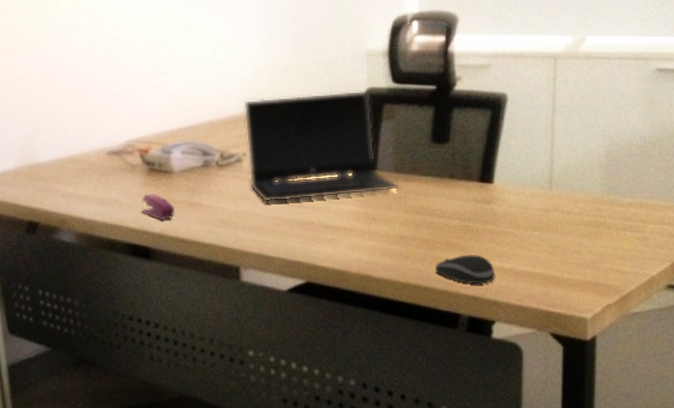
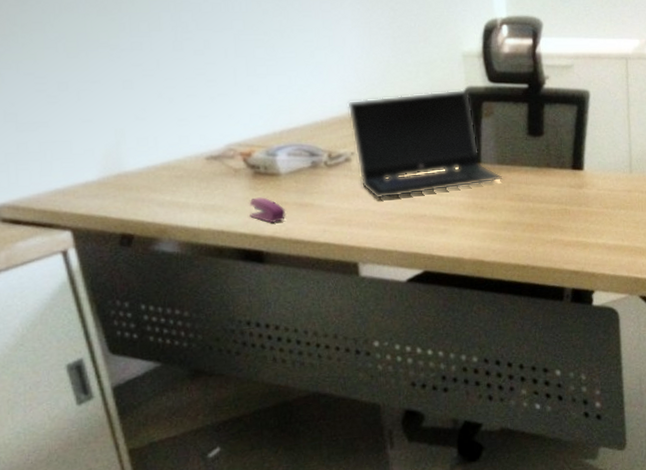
computer mouse: present [436,255,495,284] -> none [540,234,592,260]

